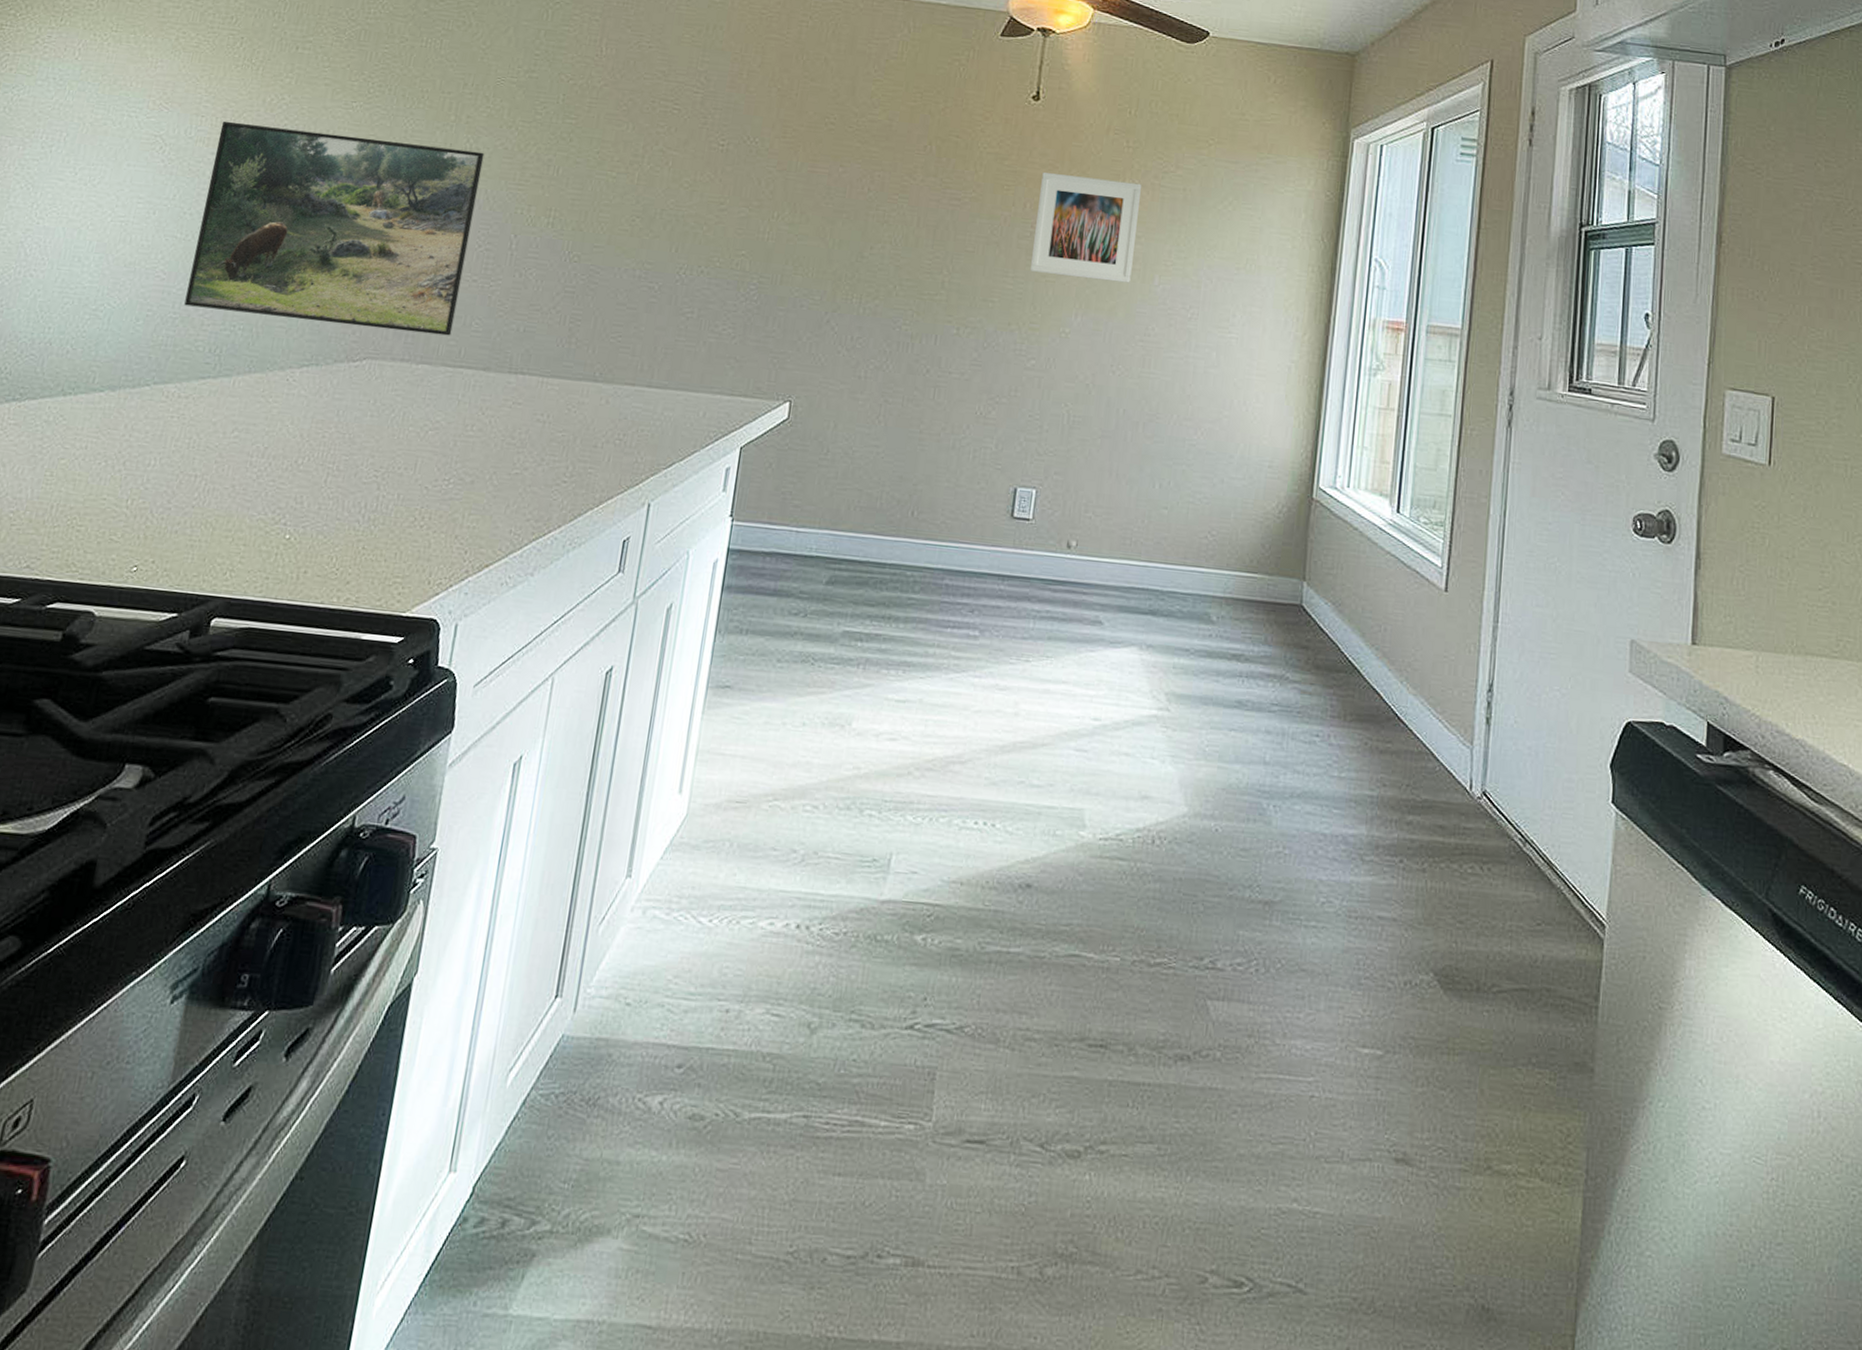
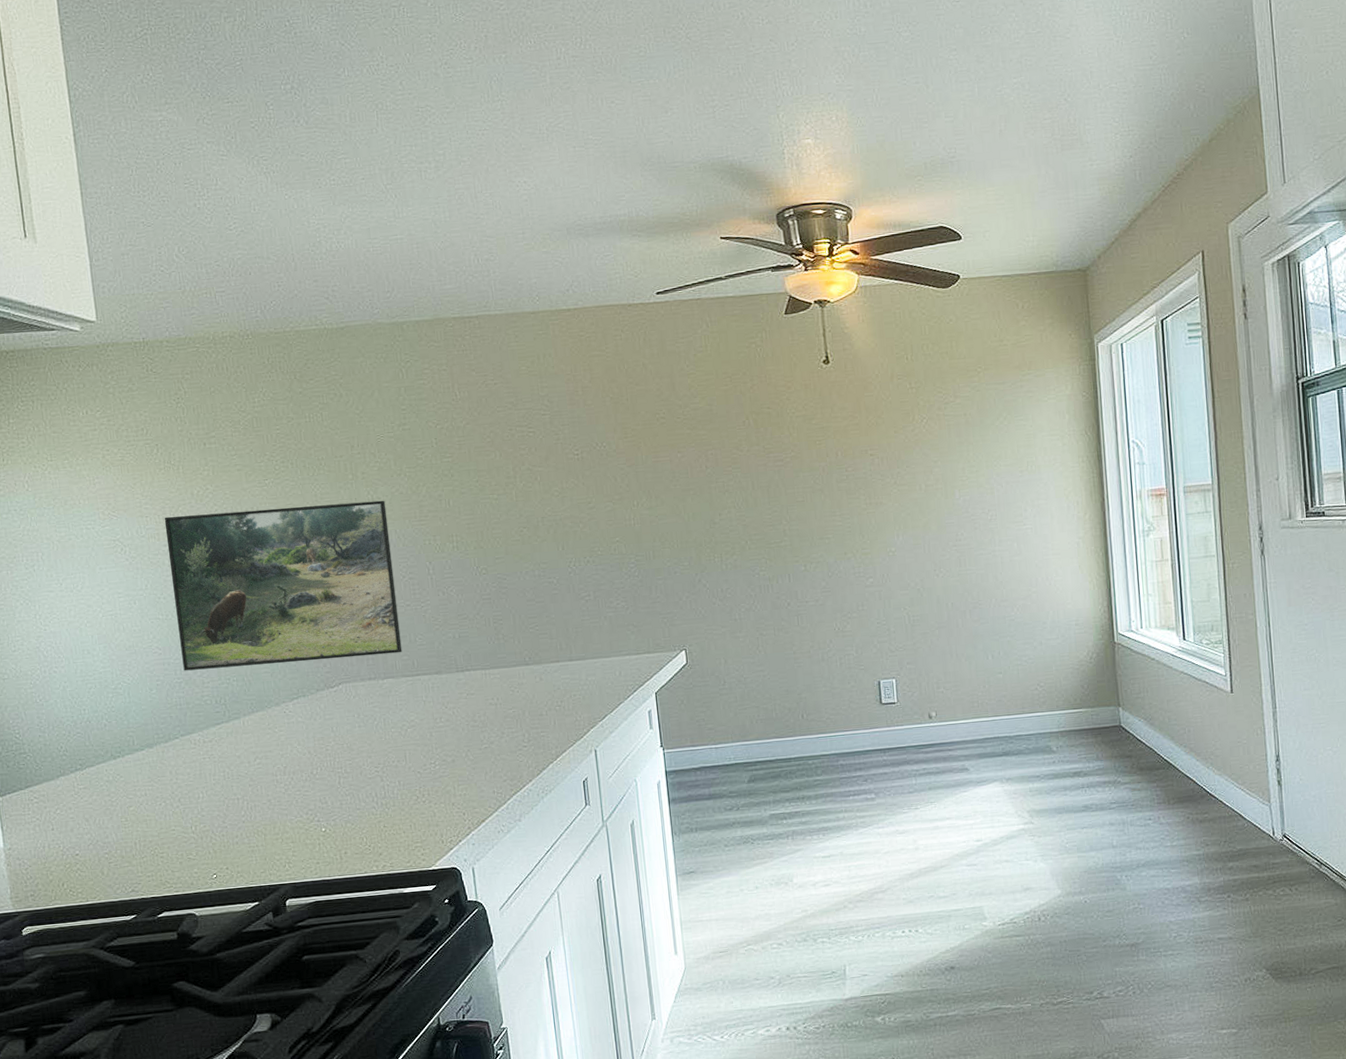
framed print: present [1029,172,1141,283] -> none [845,417,936,507]

